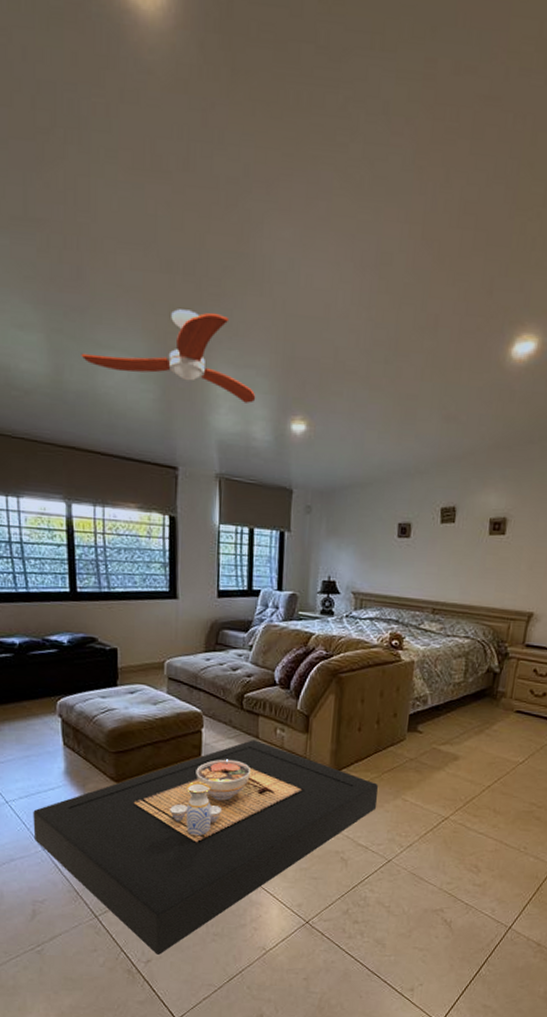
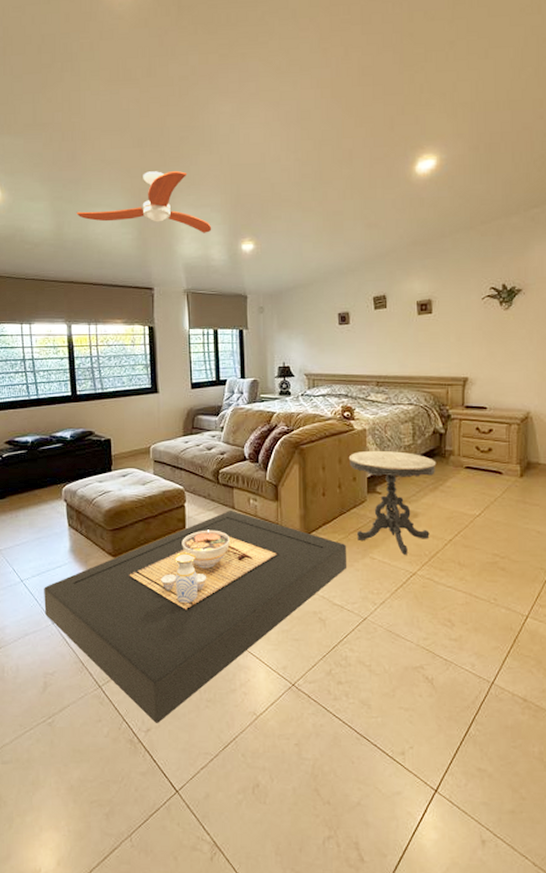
side table: none [391,685,486,799] -> present [348,450,436,555]

